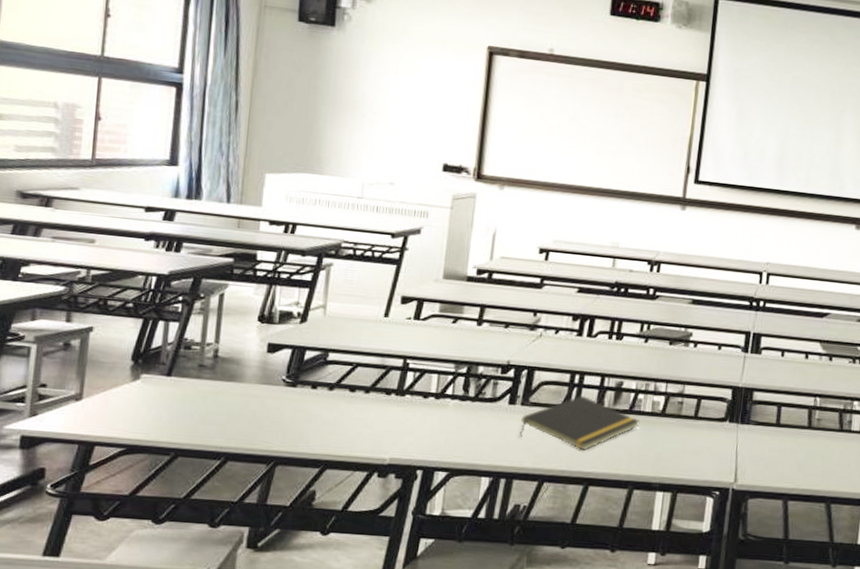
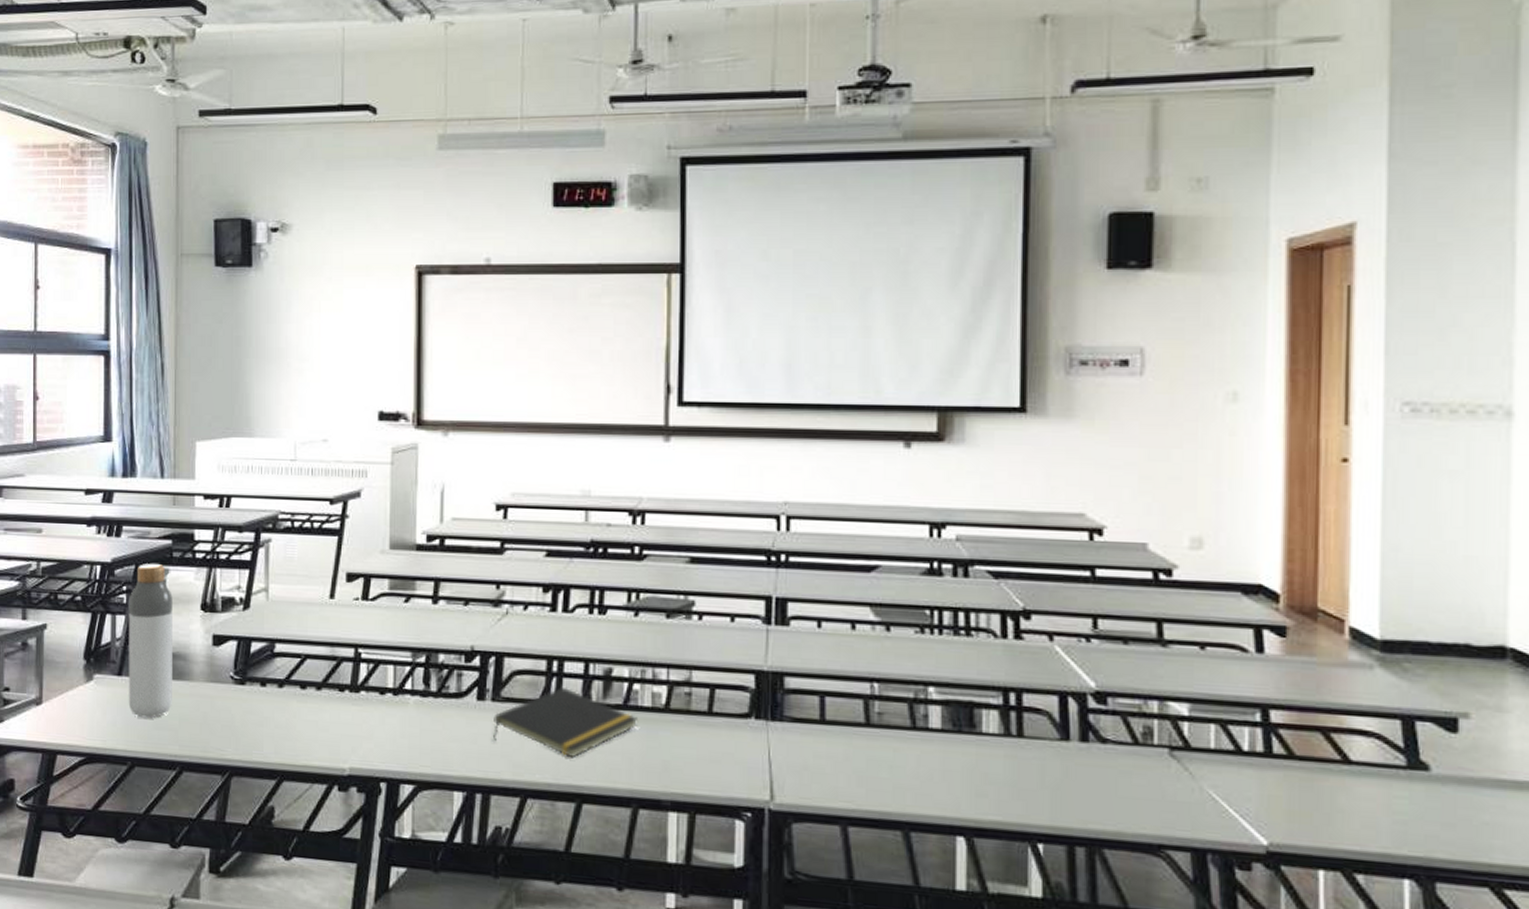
bottle: none [176,277,230,415] -> present [128,563,173,719]

